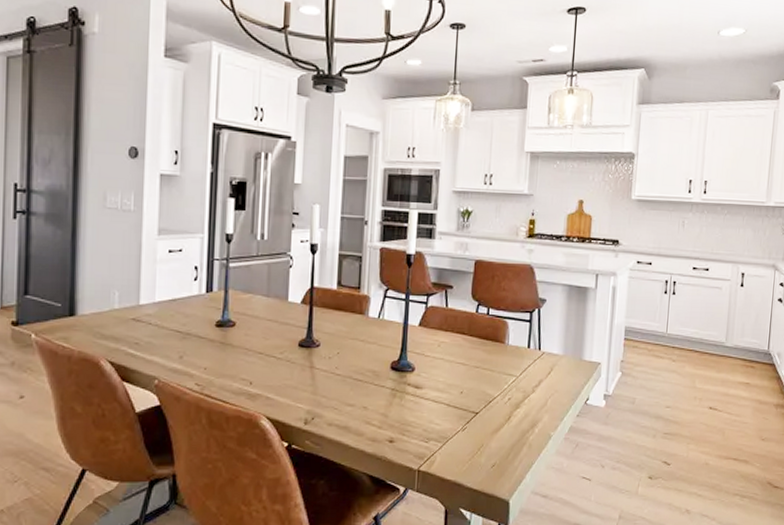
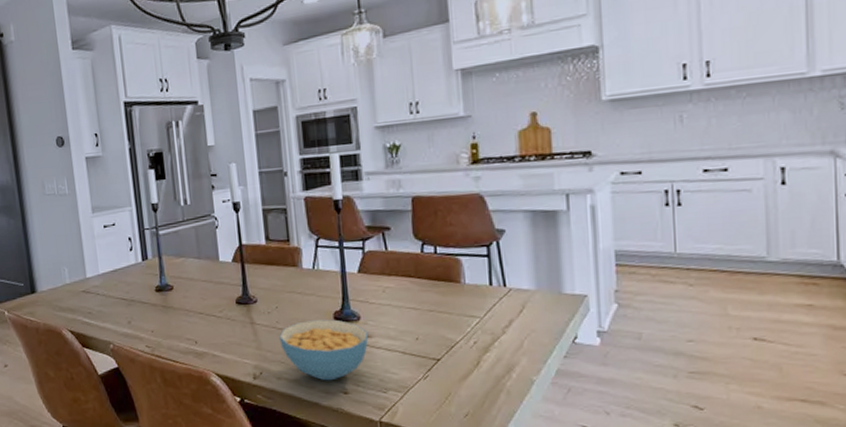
cereal bowl: none [336,369,420,429] -> present [279,319,369,381]

